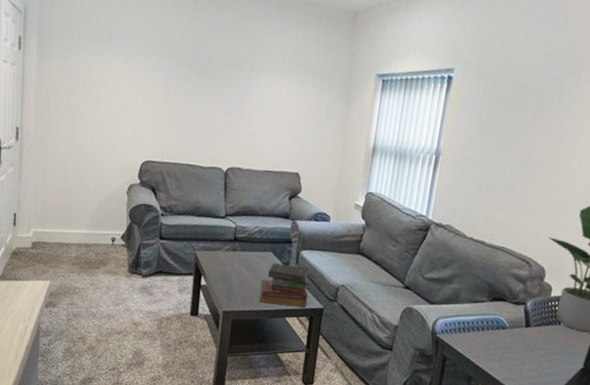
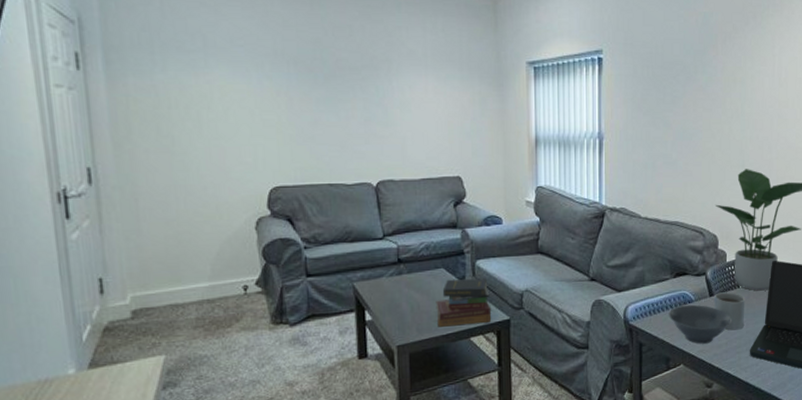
bowl: none [478,329,547,373] -> present [668,304,733,344]
mug: none [528,325,565,366] -> present [713,292,745,331]

